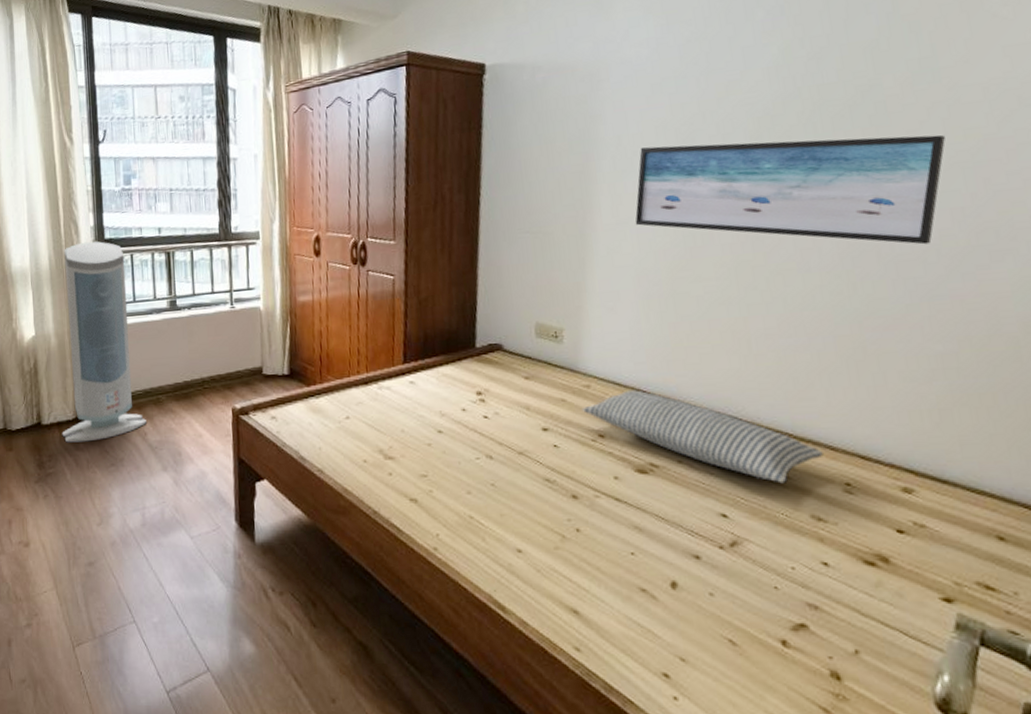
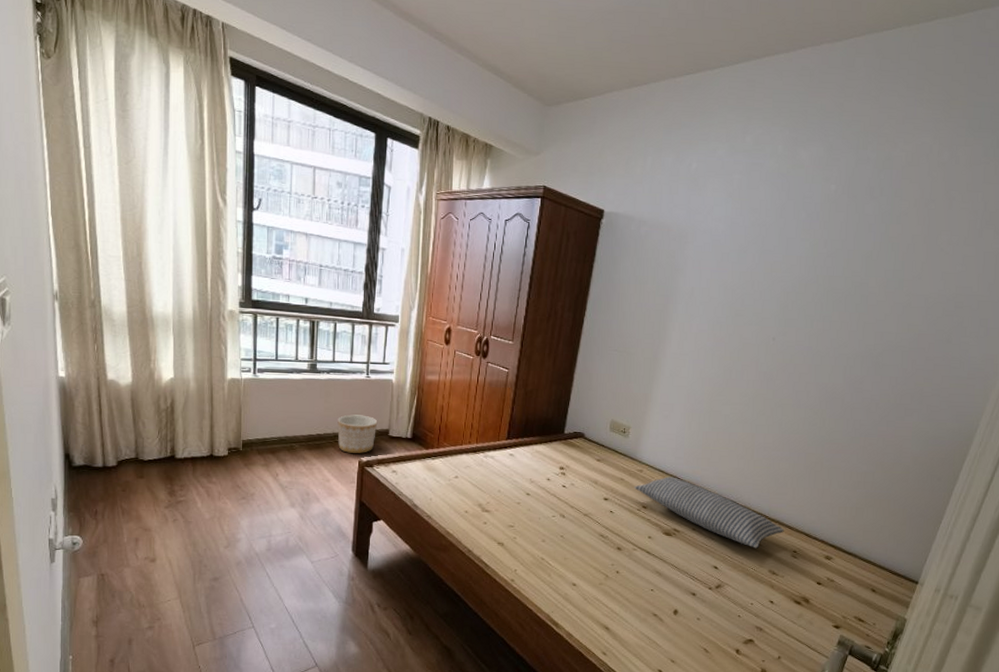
air purifier: present [62,241,146,443] -> none [195,299,279,477]
planter: none [204,353,249,401] -> present [337,414,378,454]
wall art: present [634,134,947,245] -> none [693,300,898,399]

